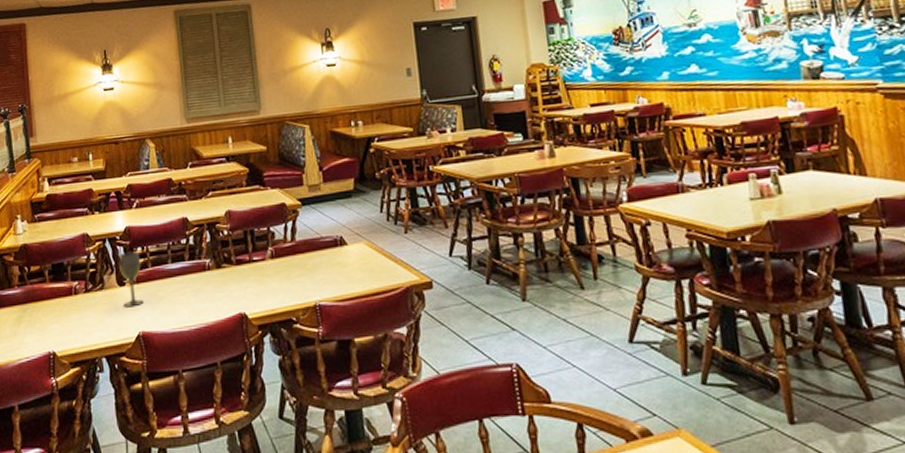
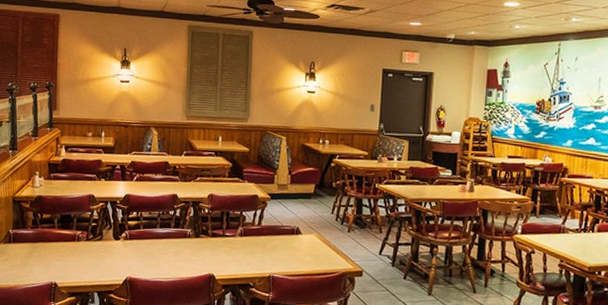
wine glass: present [119,251,143,308] -> none [116,214,135,258]

